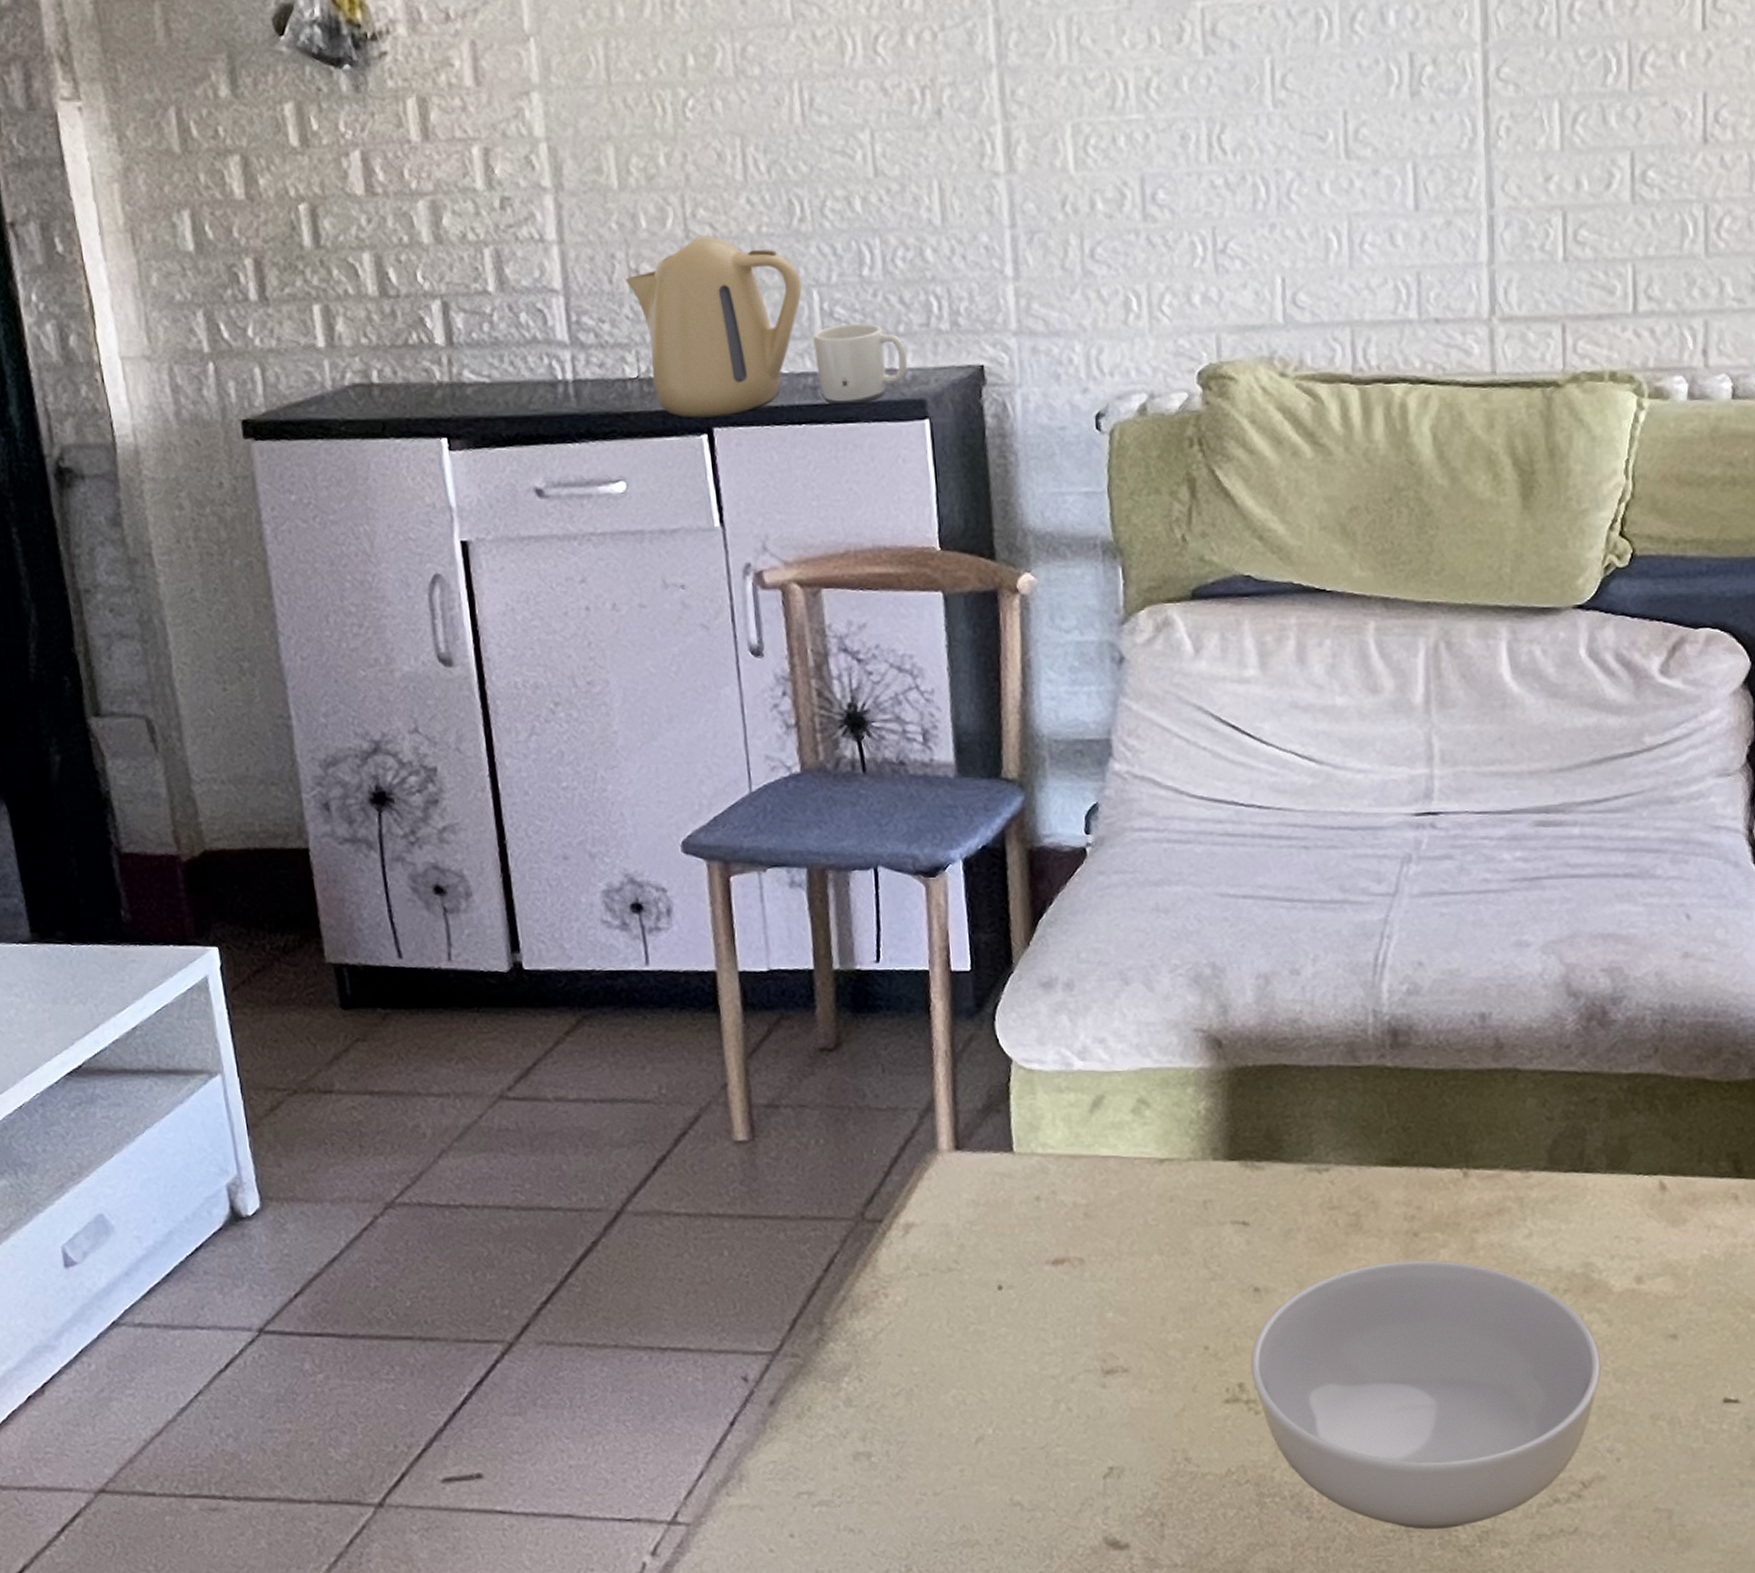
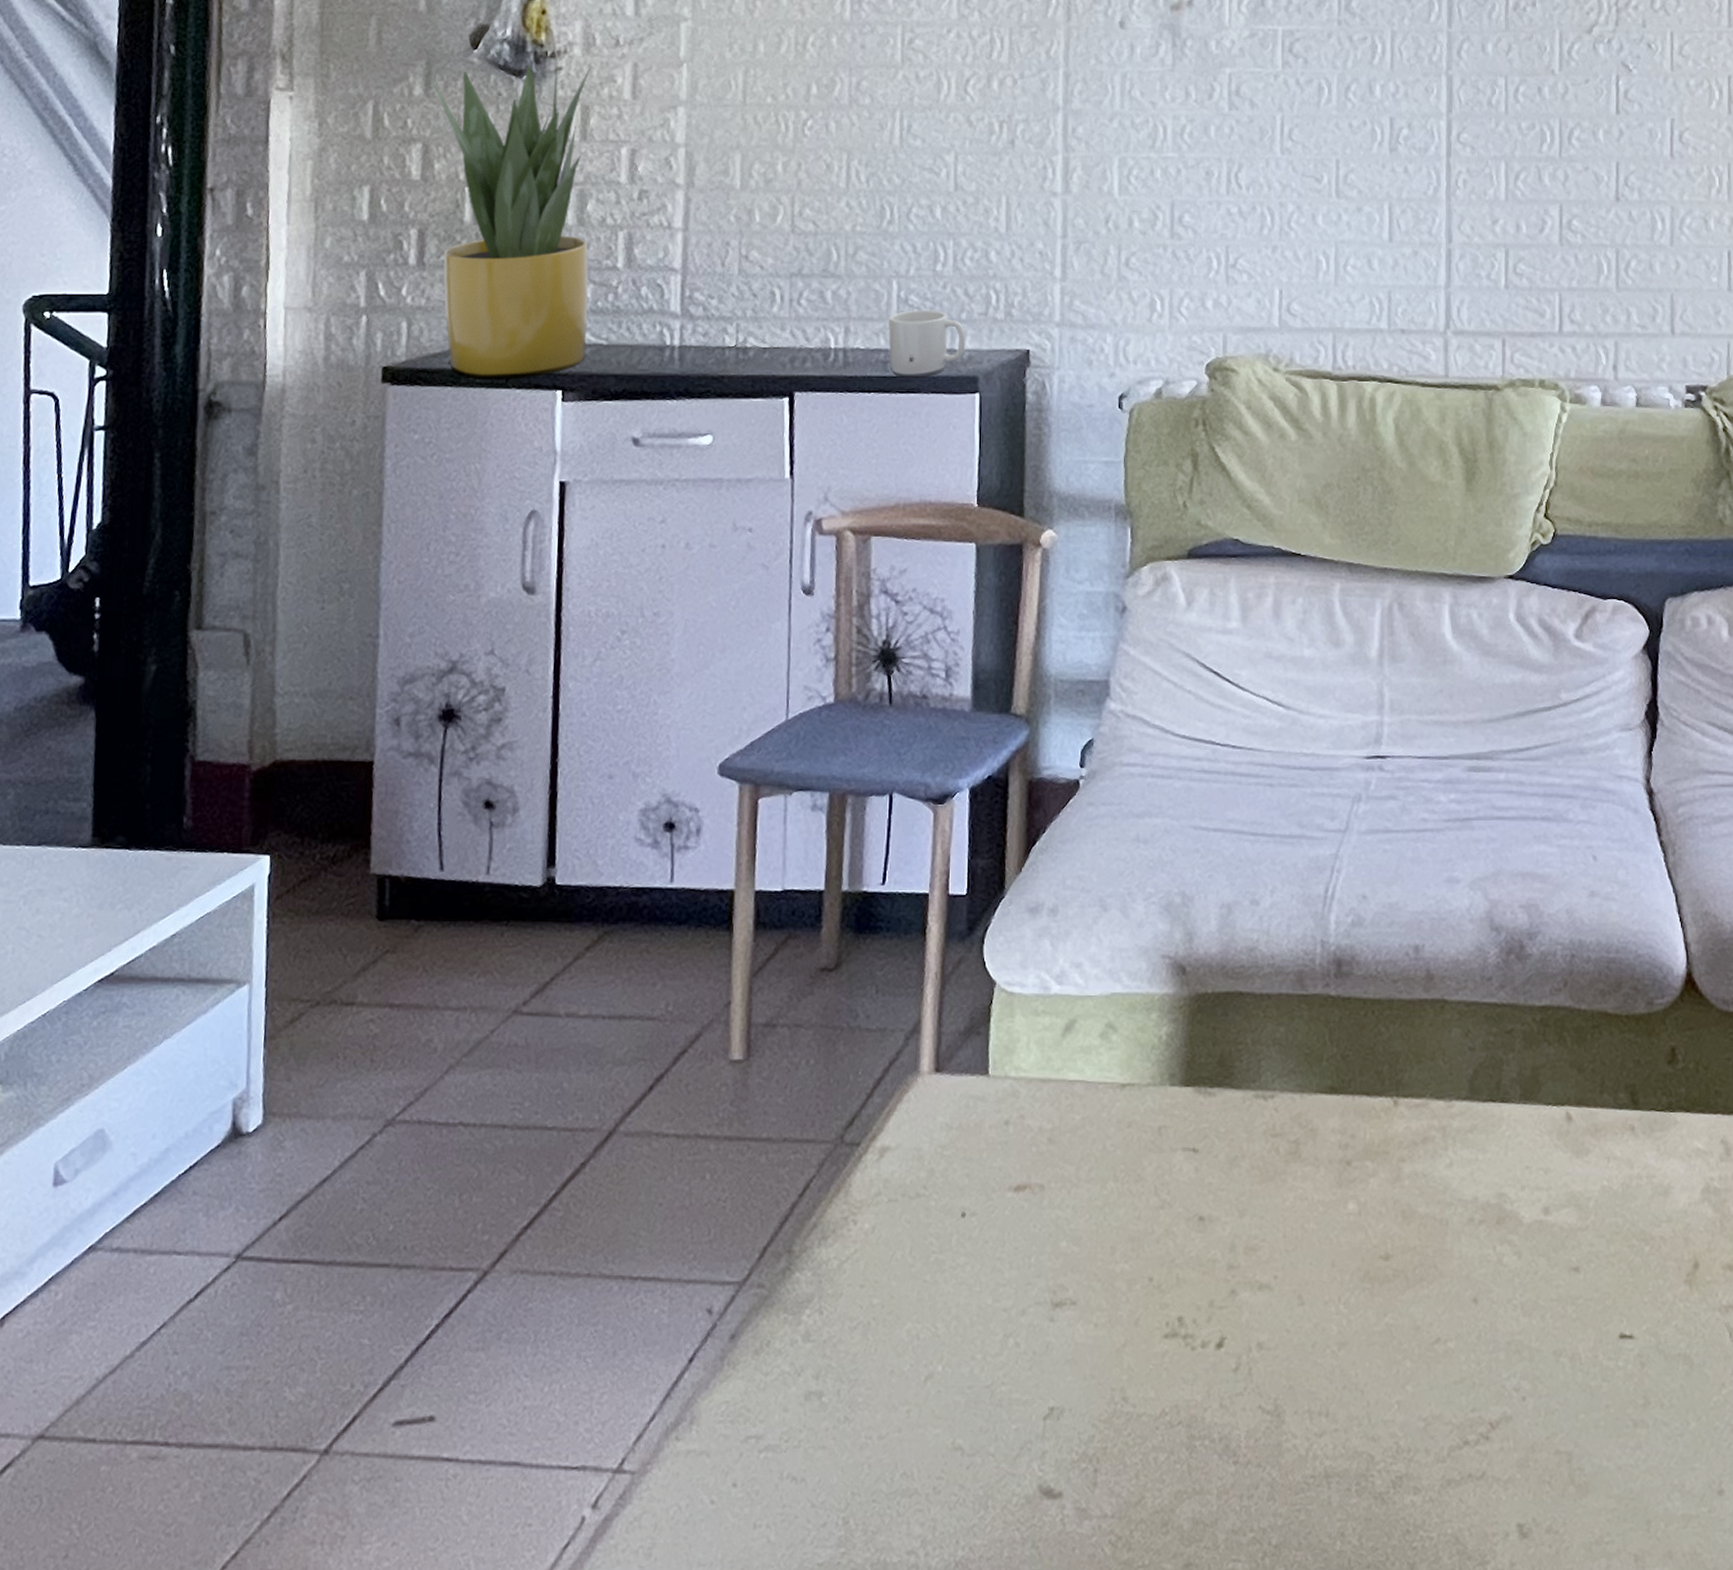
planter: none [233,41,467,431] -> present [428,59,591,381]
kettle: present [624,235,802,418] -> none [735,231,884,383]
bowl: present [1250,1260,1602,1530] -> none [1191,1189,1511,1475]

